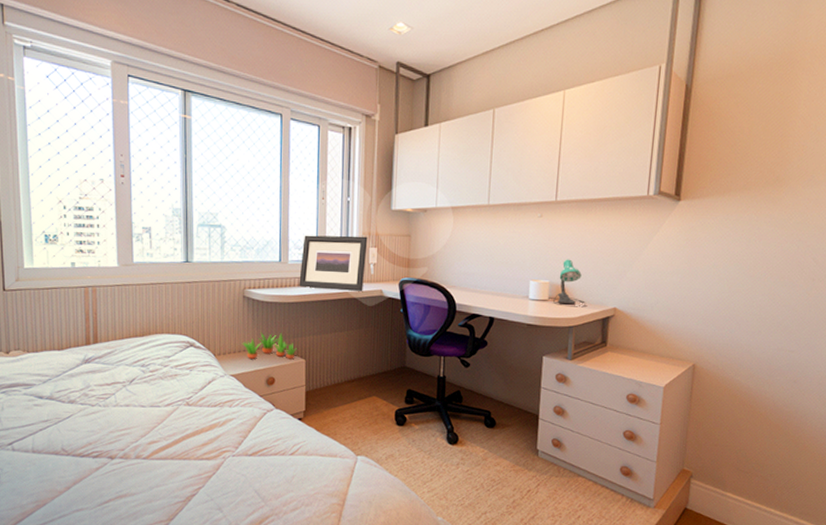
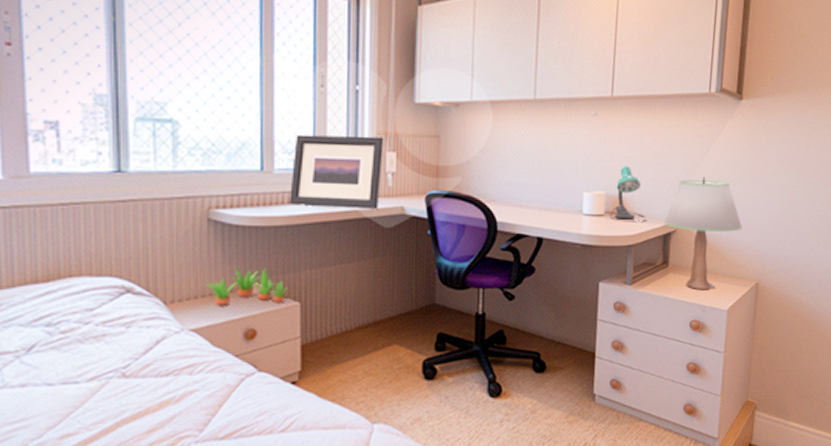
table lamp: none [601,268,680,369] -> present [662,176,742,291]

